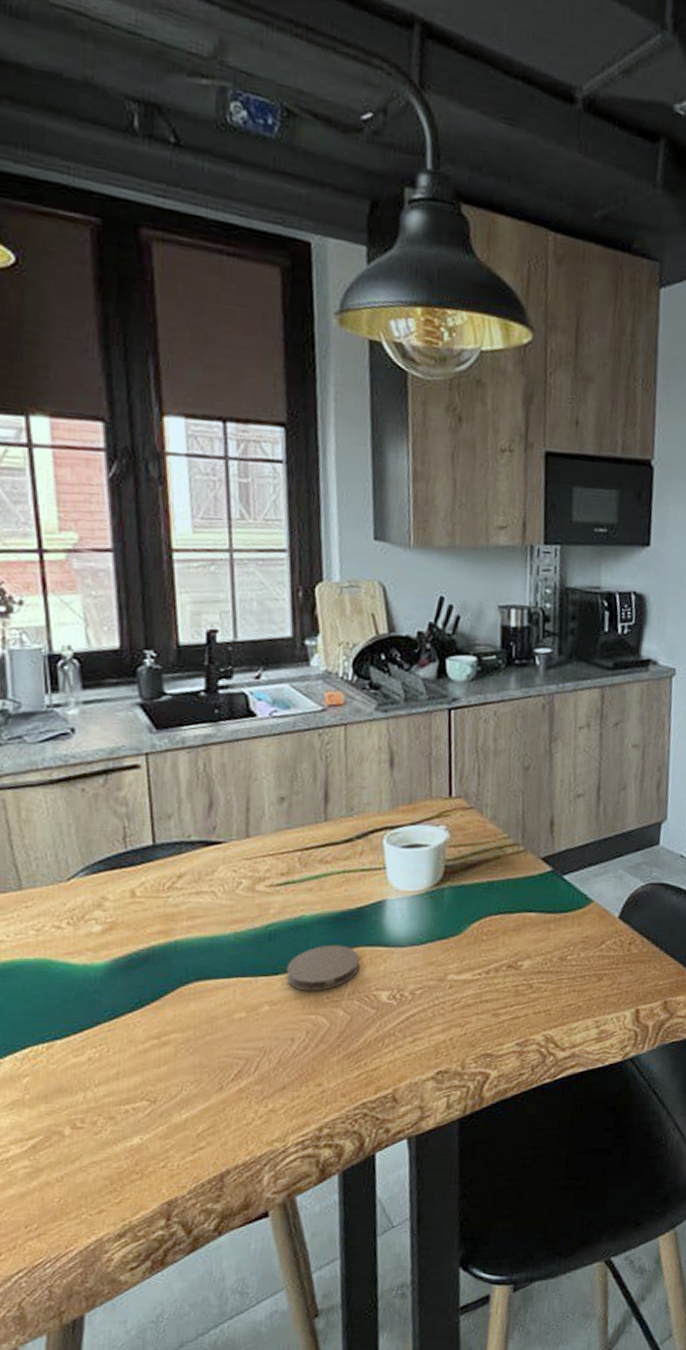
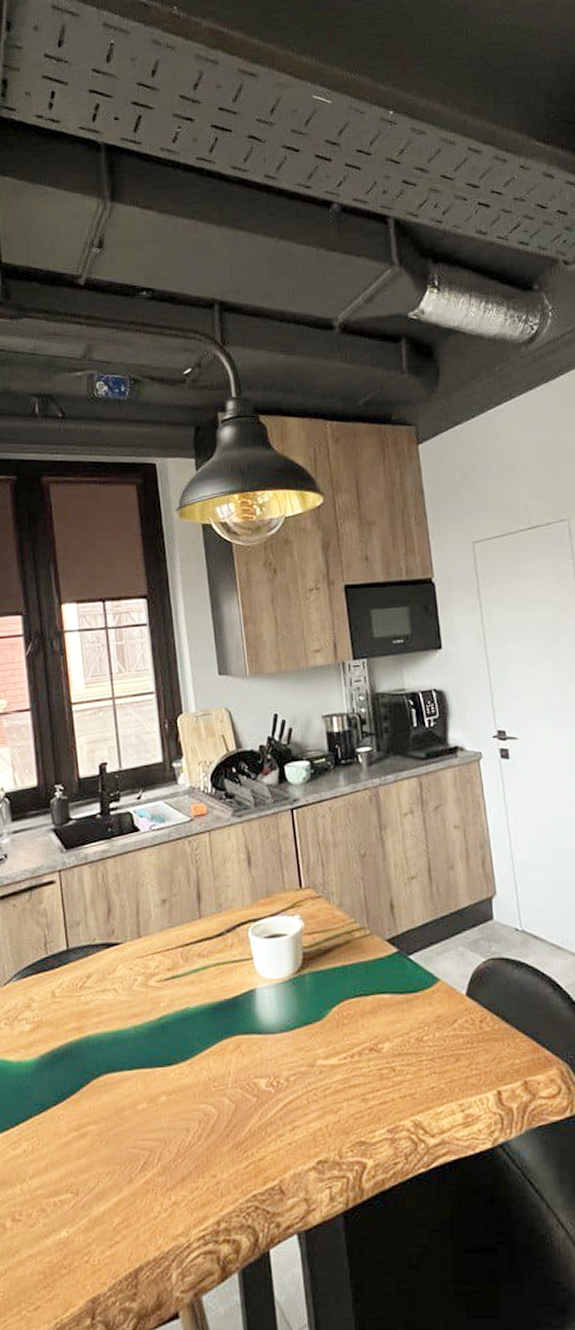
coaster: present [286,945,360,992] -> none [178,1034,239,1082]

